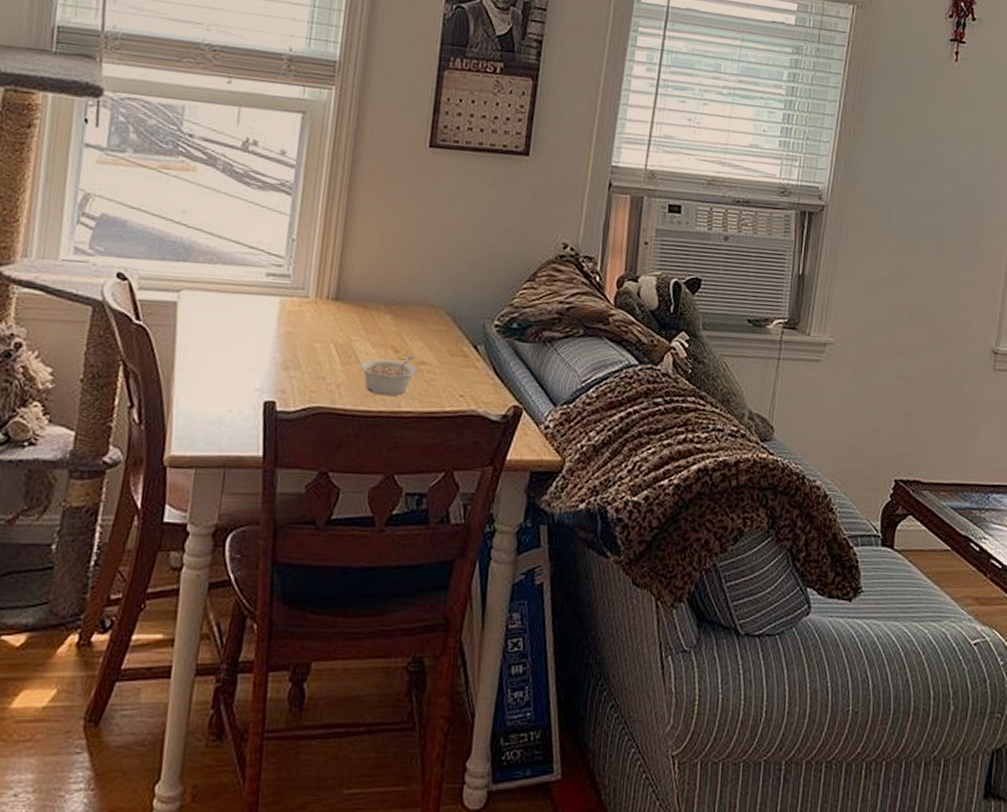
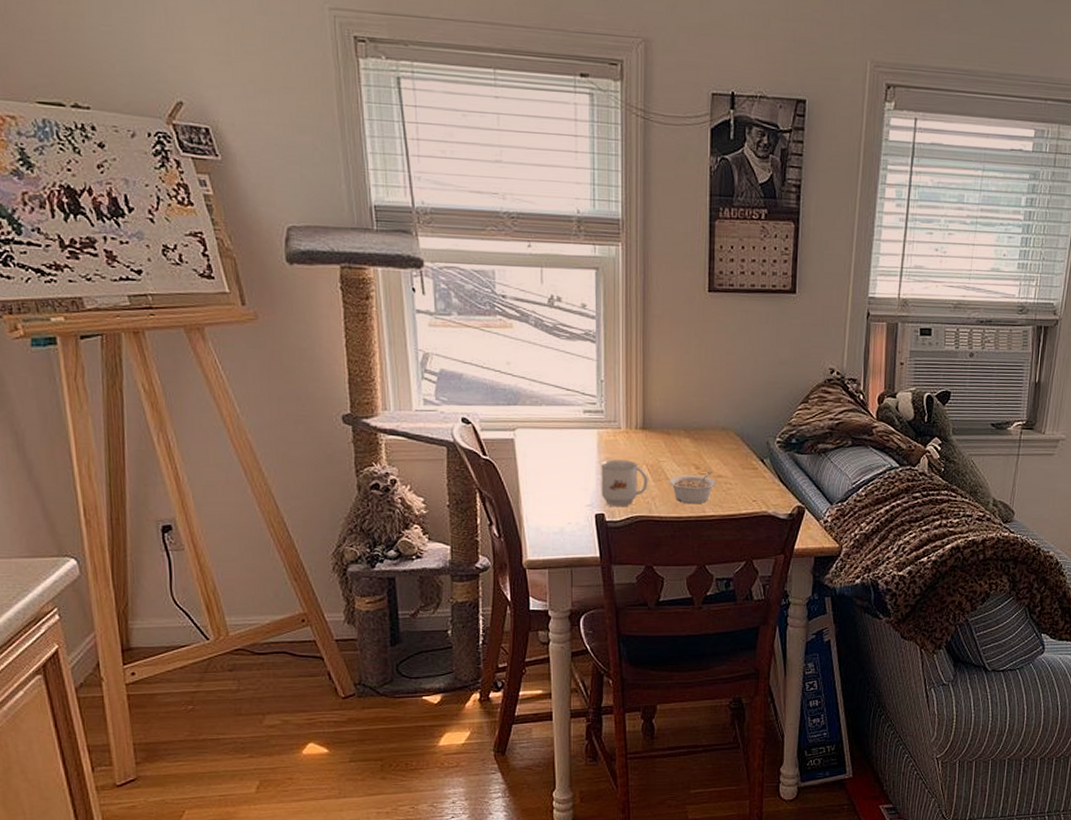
mug: none [274,334,335,395] -> present [601,459,648,507]

